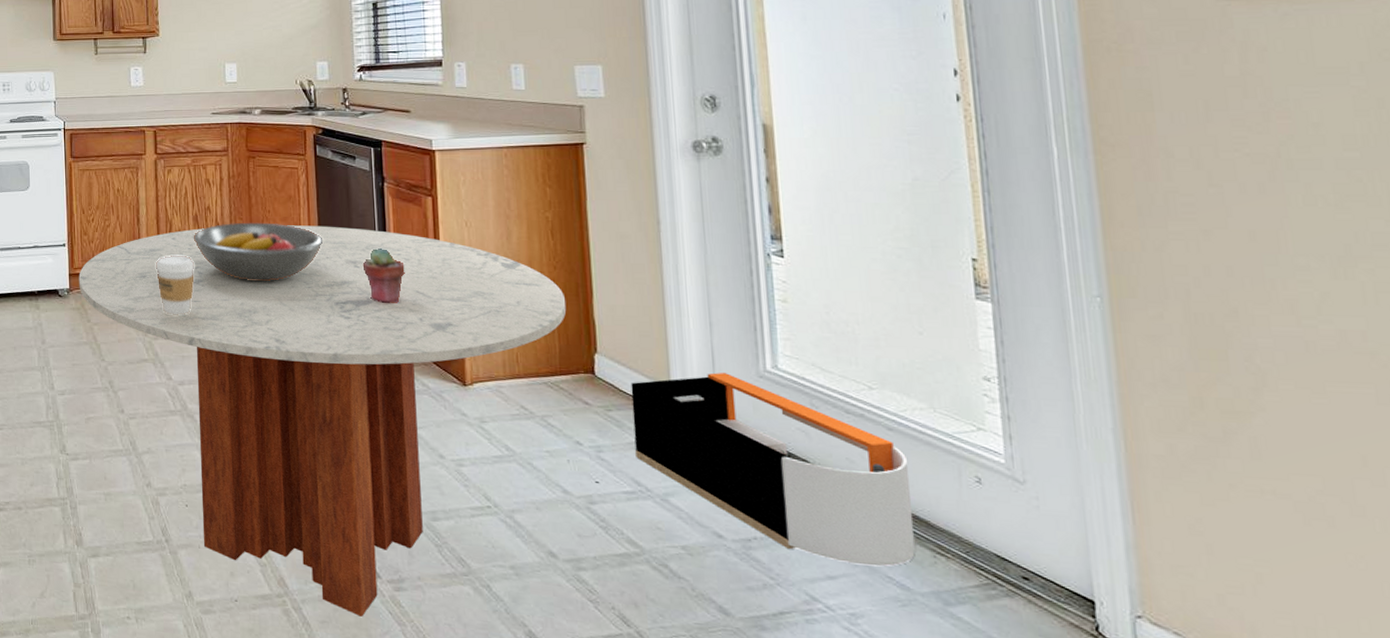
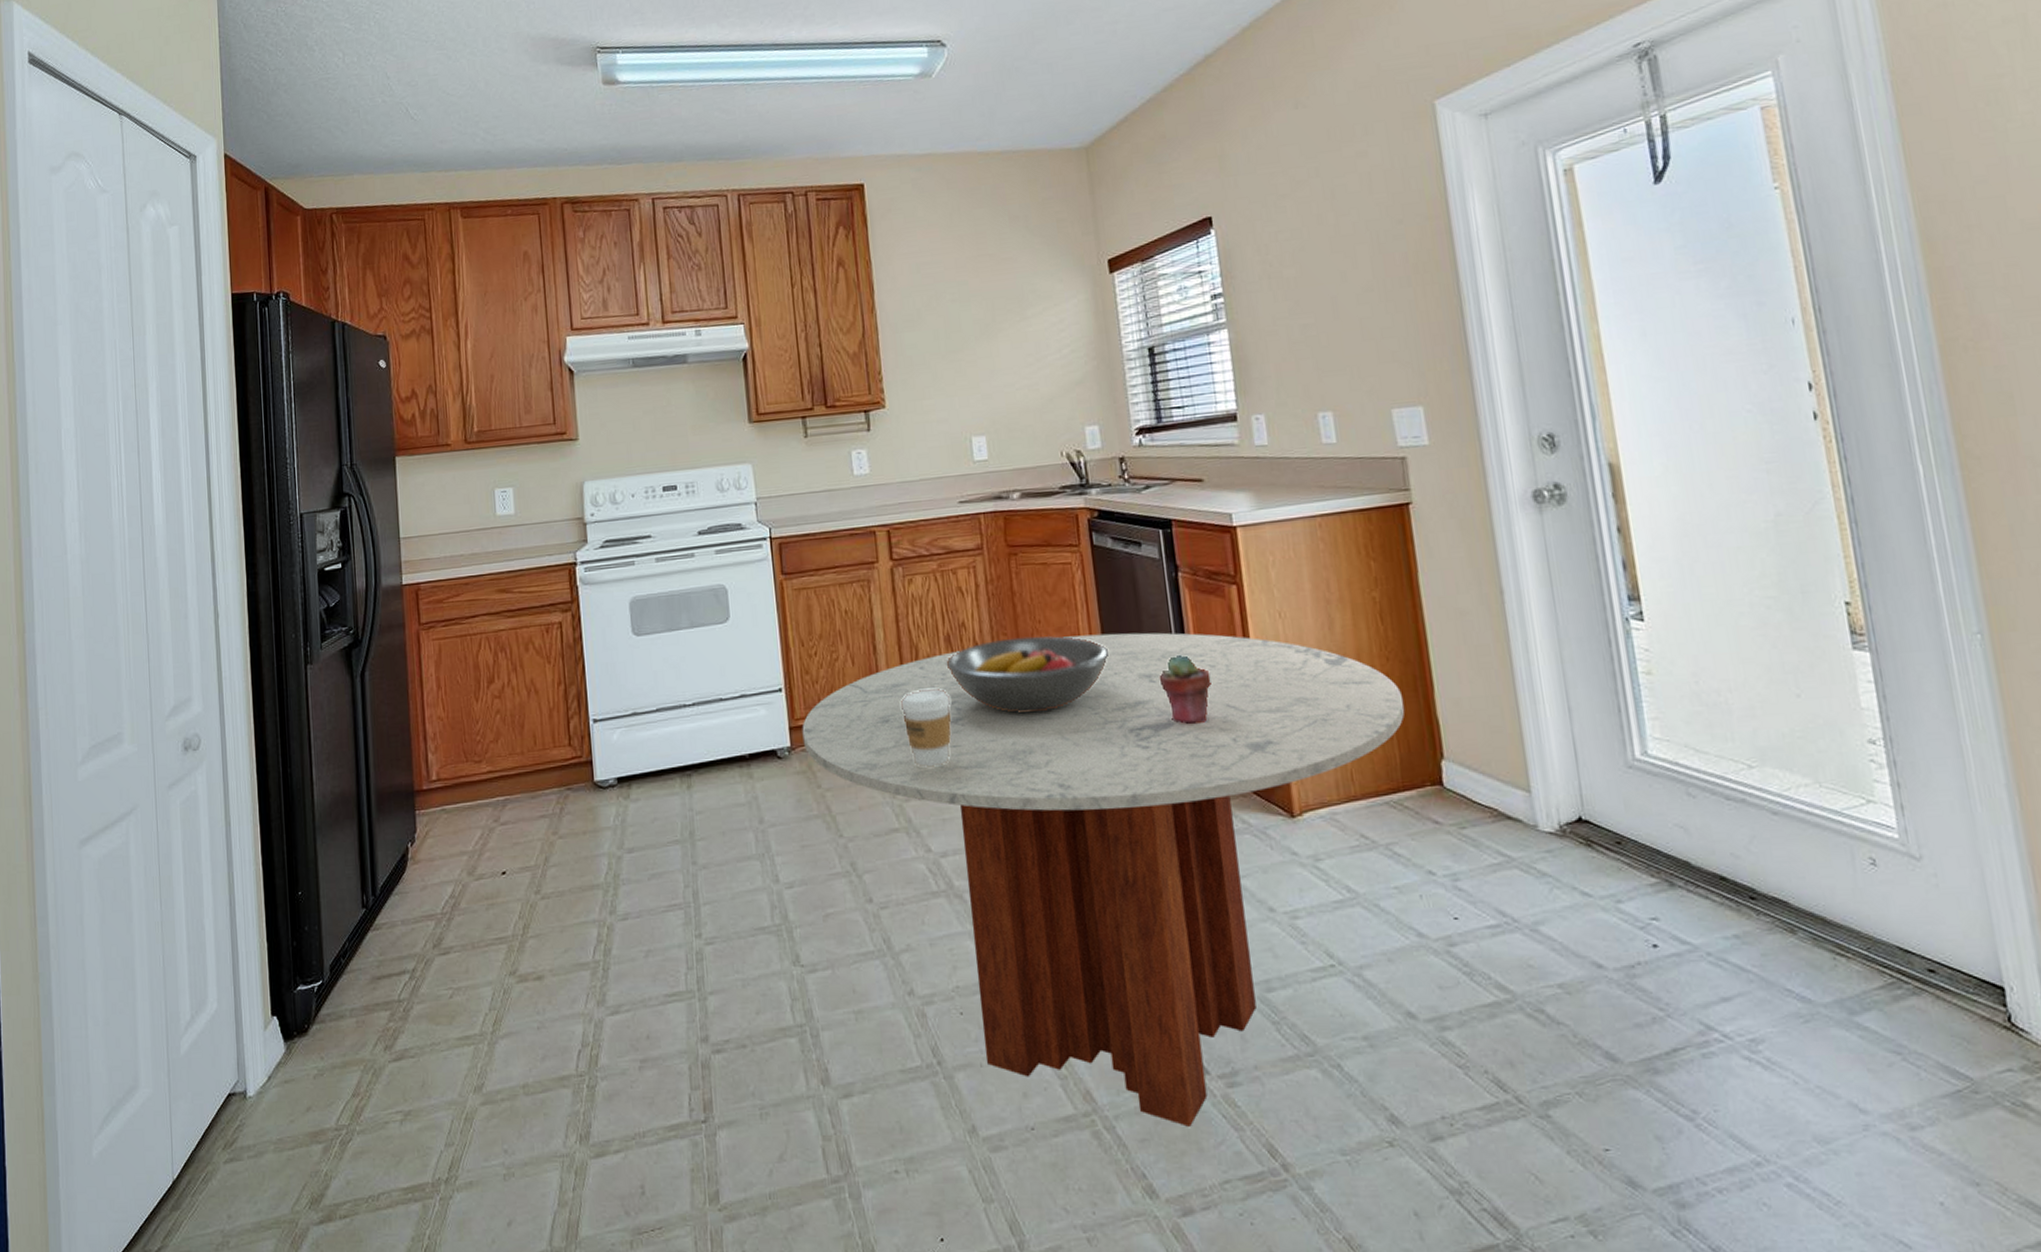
storage bin: present [631,372,915,567] -> none [1485,767,1814,980]

